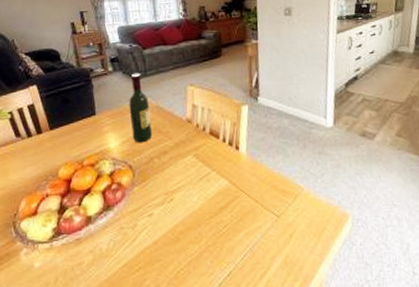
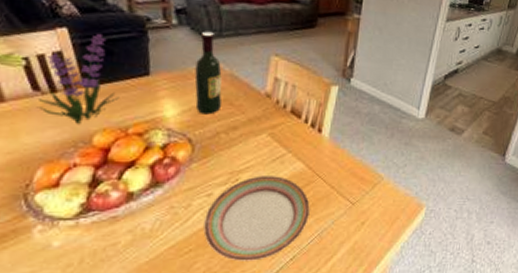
plant: none [19,86,75,162] -> present [36,33,120,125]
plate: none [149,193,239,278] -> present [203,176,310,261]

